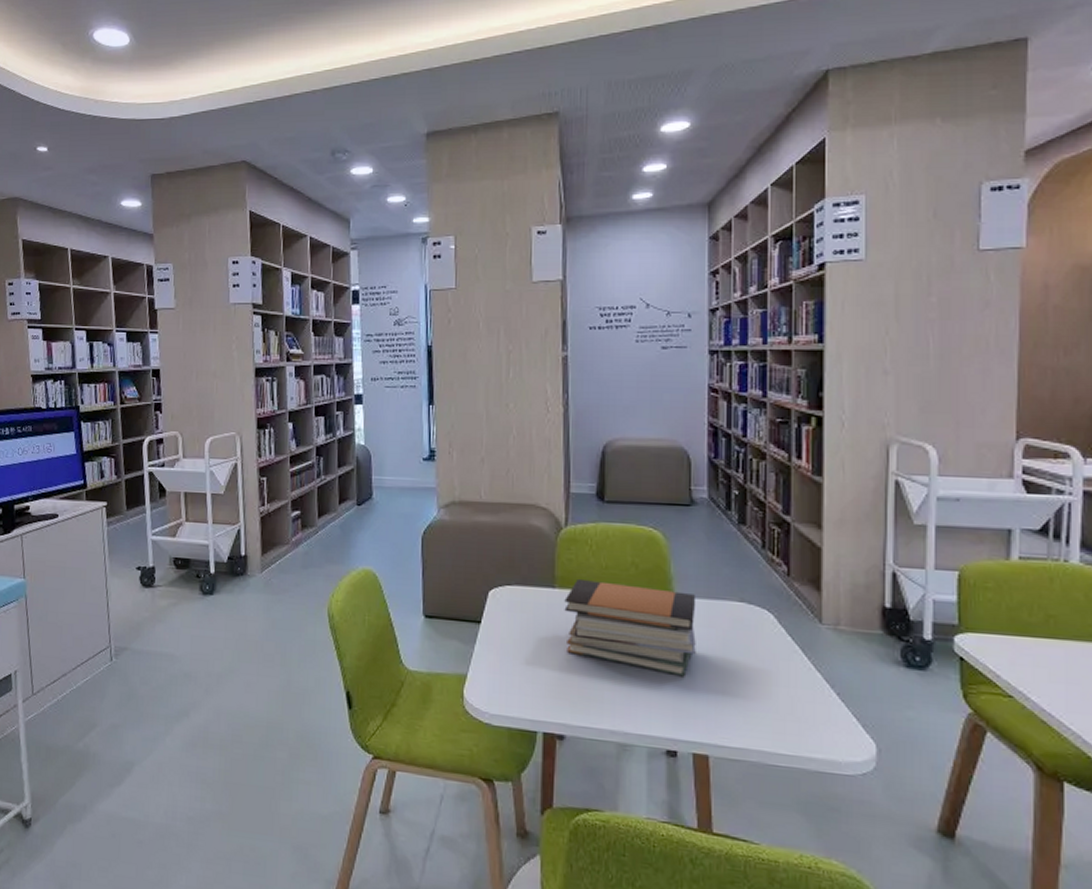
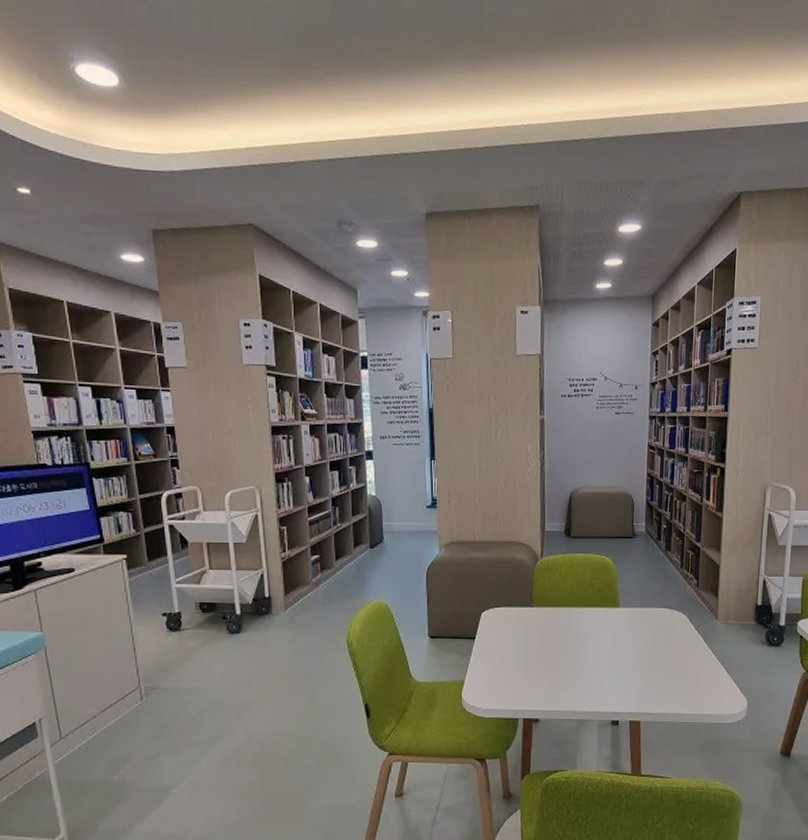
book stack: present [564,580,696,677] -> none [540,599,635,667]

